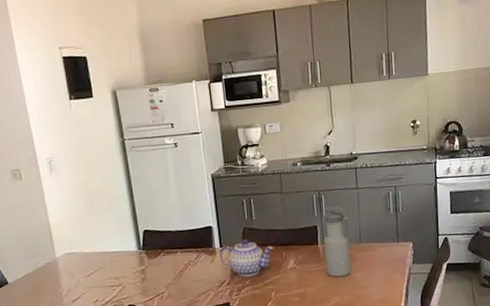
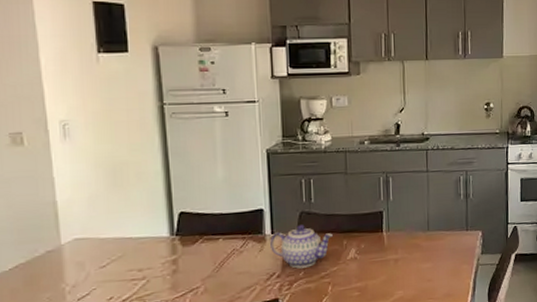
water bottle: present [324,206,352,278] -> none [389,190,418,269]

